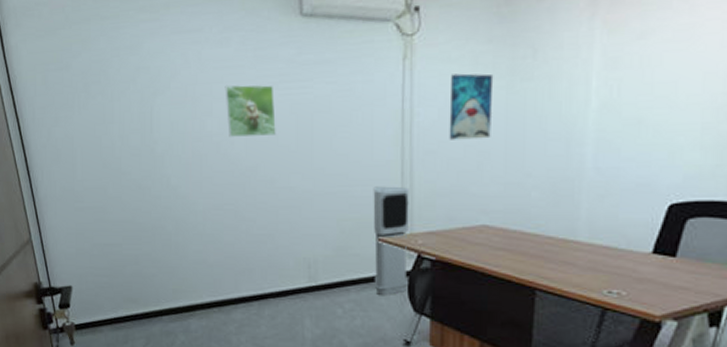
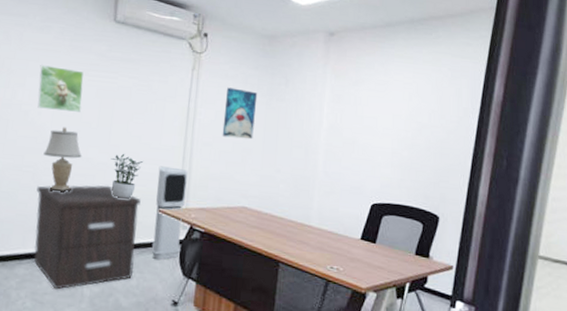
nightstand: none [241,216,357,333] -> present [33,185,141,290]
table lamp: none [243,155,284,231] -> present [43,127,82,194]
potted plant: none [316,176,355,229] -> present [110,153,144,199]

